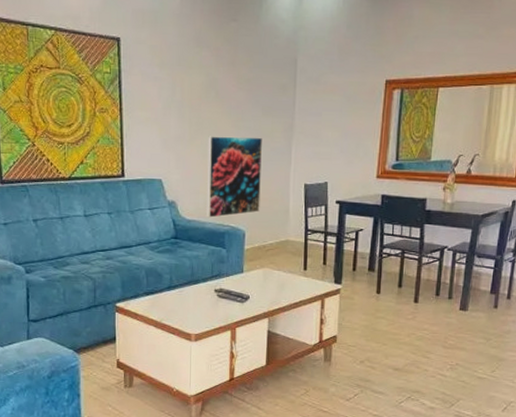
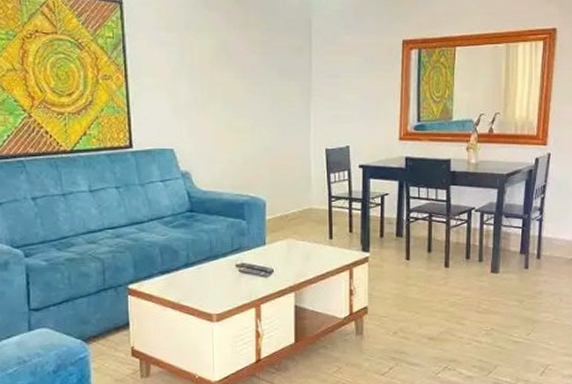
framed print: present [206,136,262,218] -> none [222,101,280,188]

